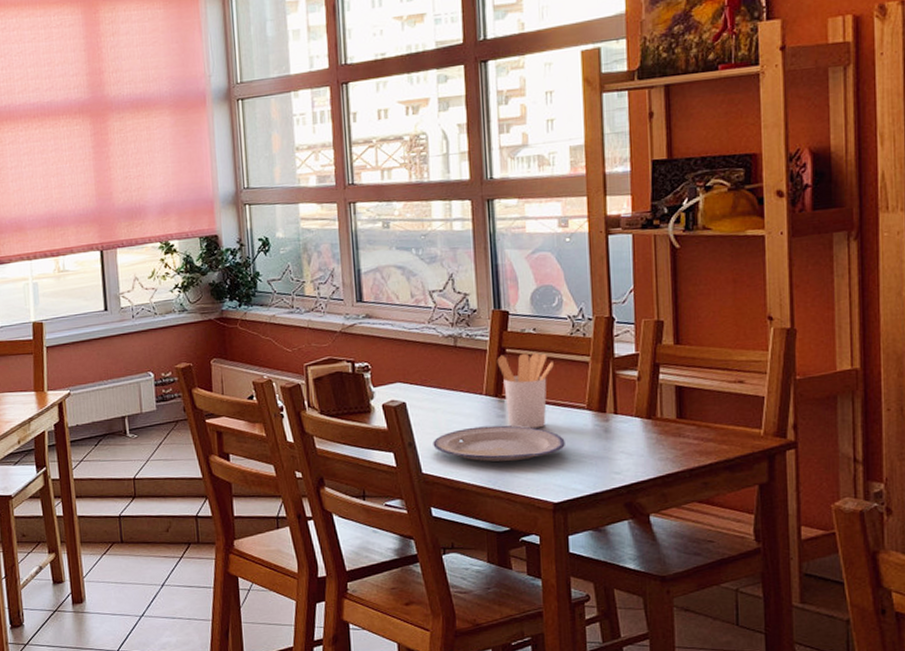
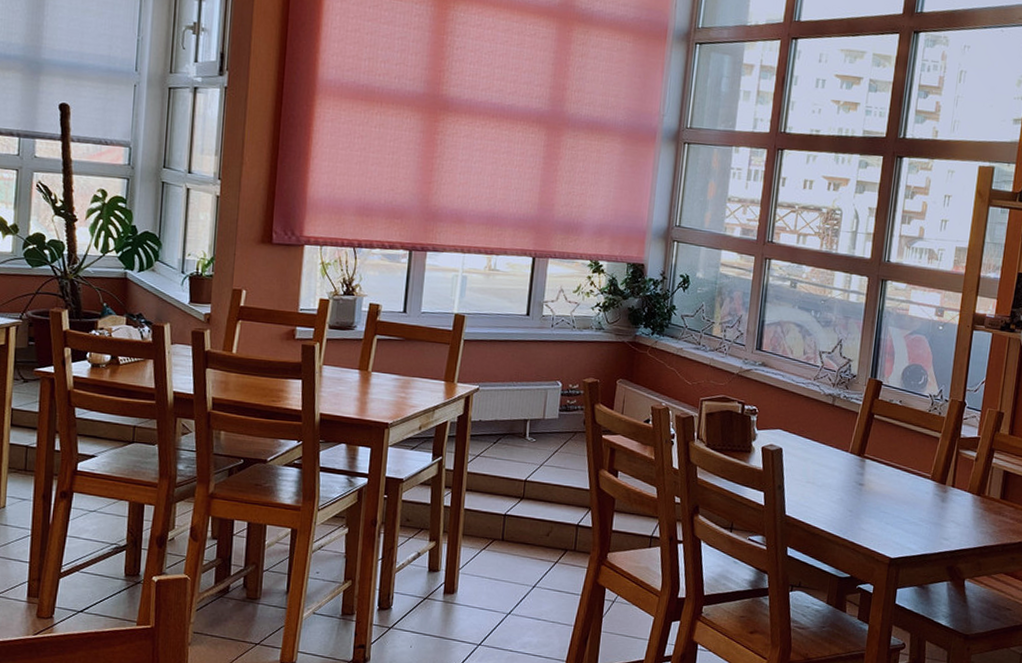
plate: present [433,425,565,462] -> none [799,480,909,516]
utensil holder: present [496,353,554,429] -> none [865,419,911,490]

